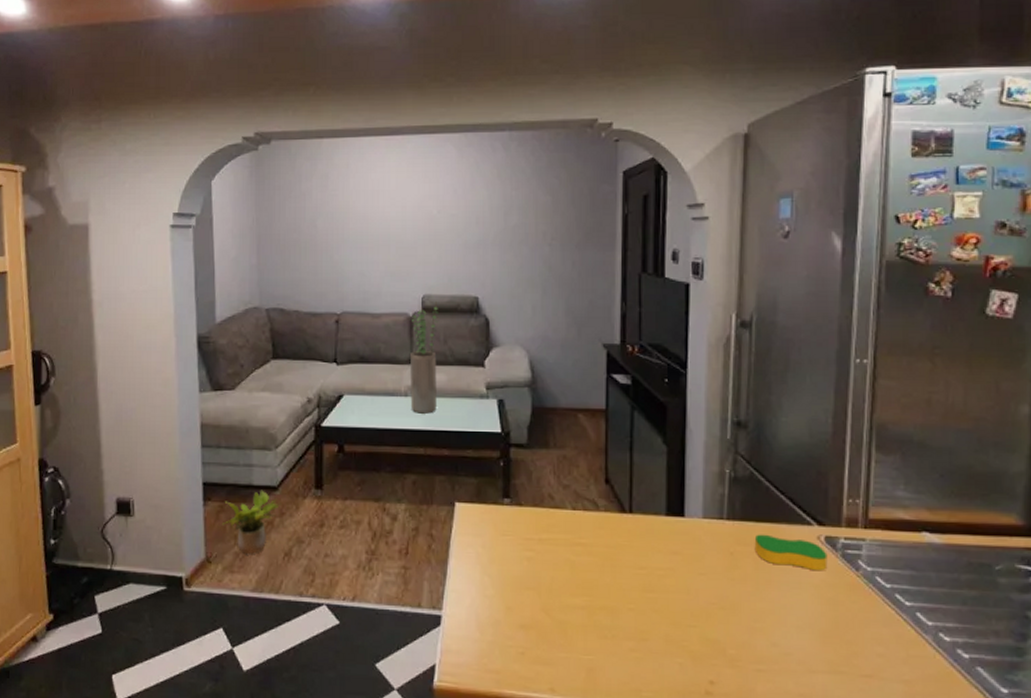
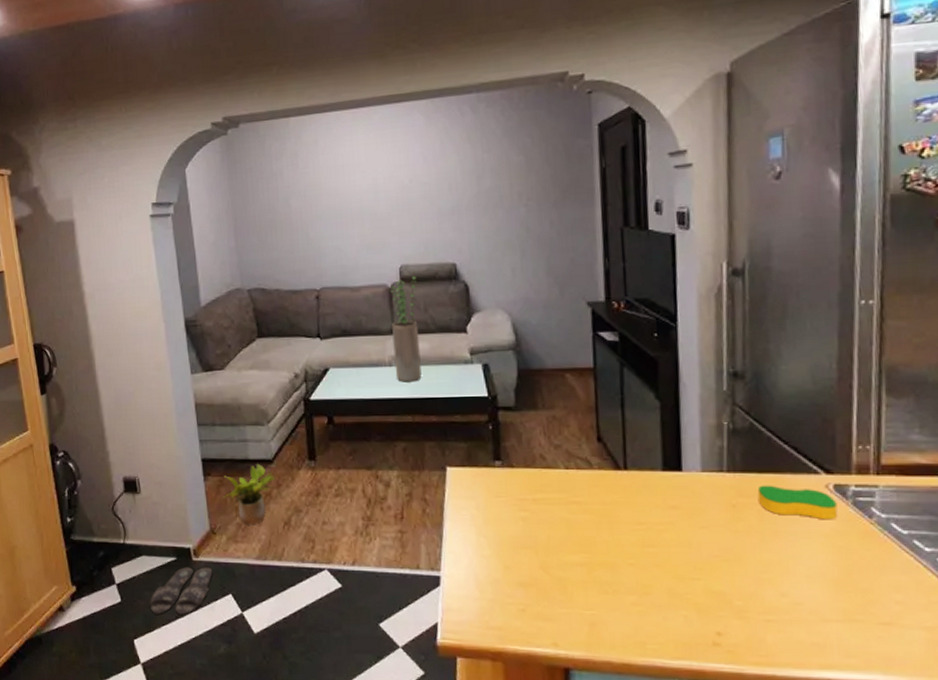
slippers: none [134,597,205,649] -> present [150,567,213,615]

